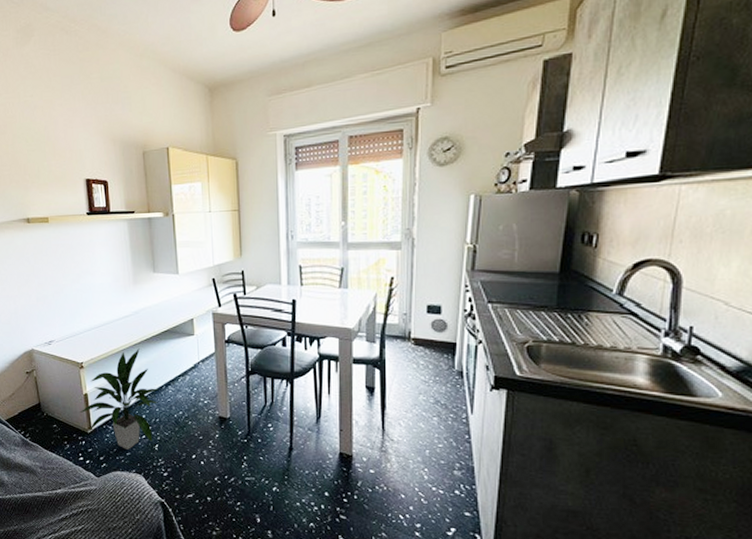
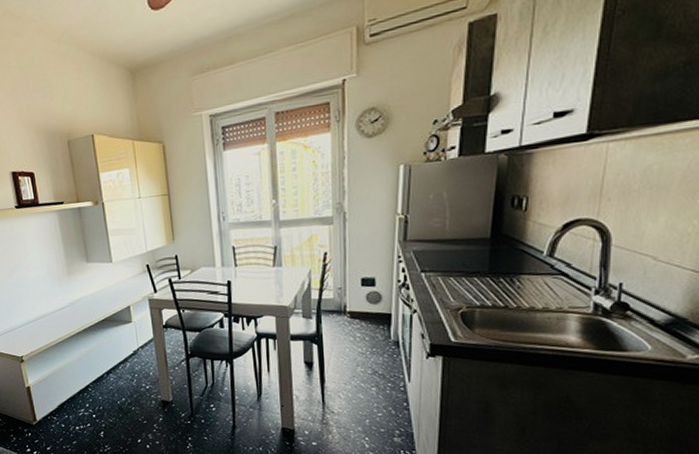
indoor plant: present [80,349,159,450] -> none [23,339,101,438]

